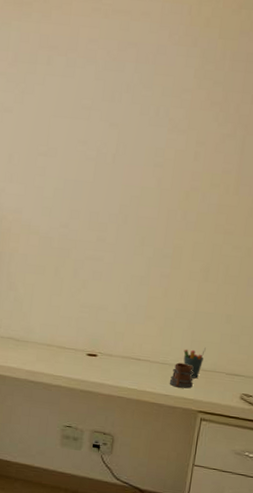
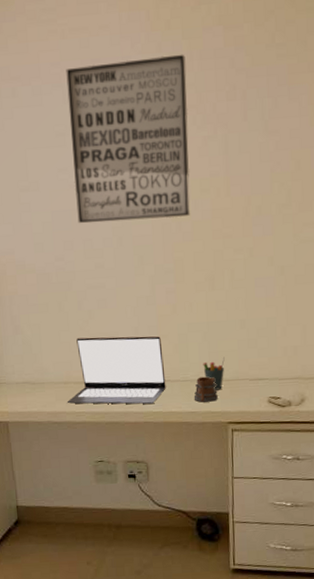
laptop: none [46,304,148,381] -> present [66,336,166,405]
wall art: none [88,47,219,207] -> present [66,54,191,224]

